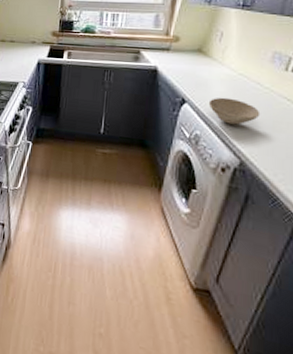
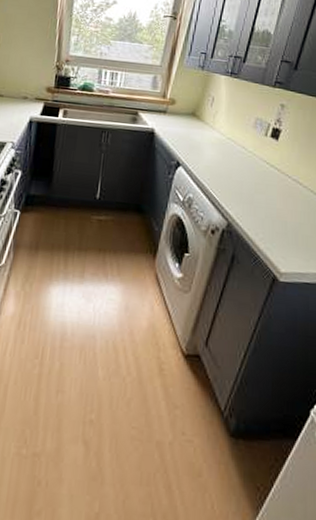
bowl: present [208,97,261,125] -> none [200,160,245,188]

